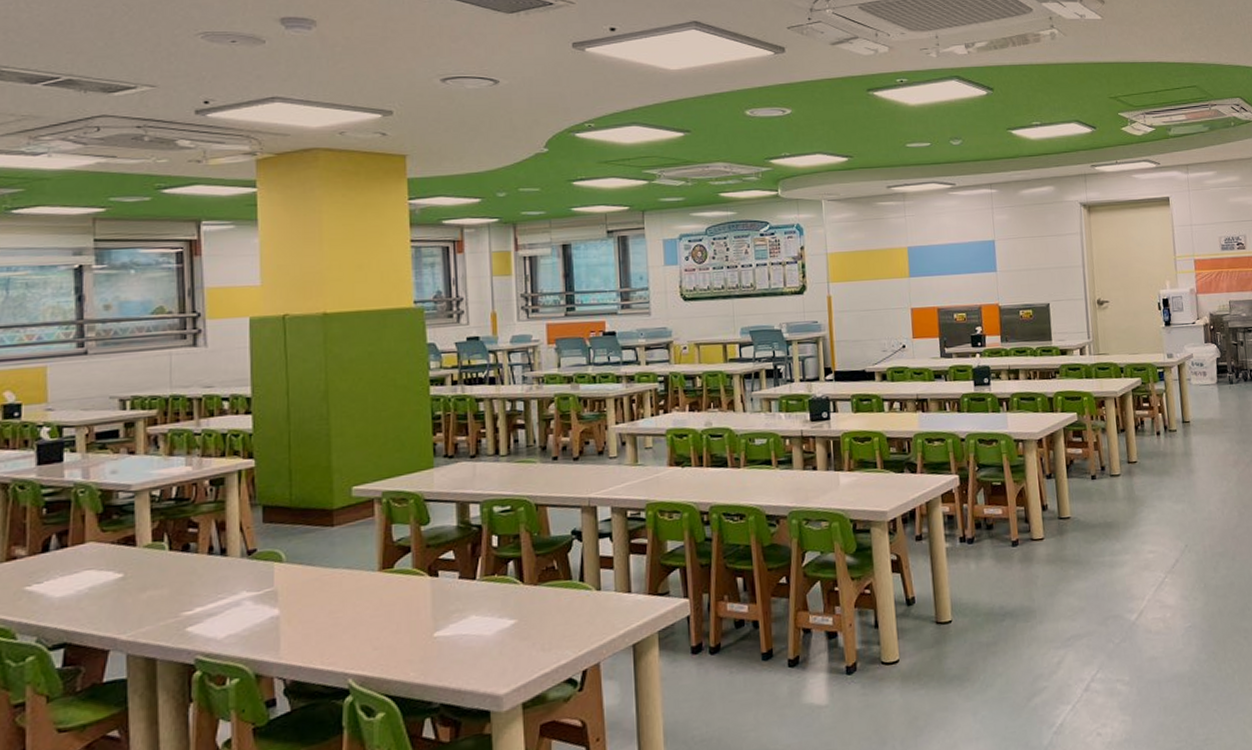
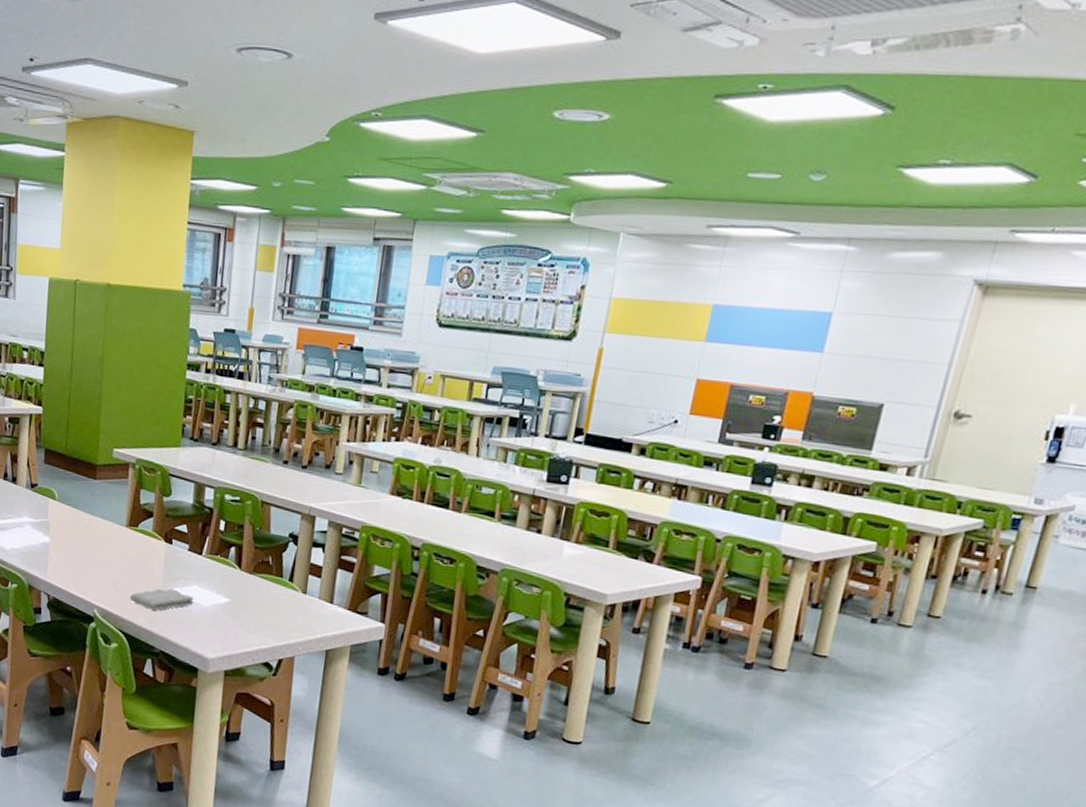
washcloth: none [393,627,474,659] -> present [129,588,194,611]

